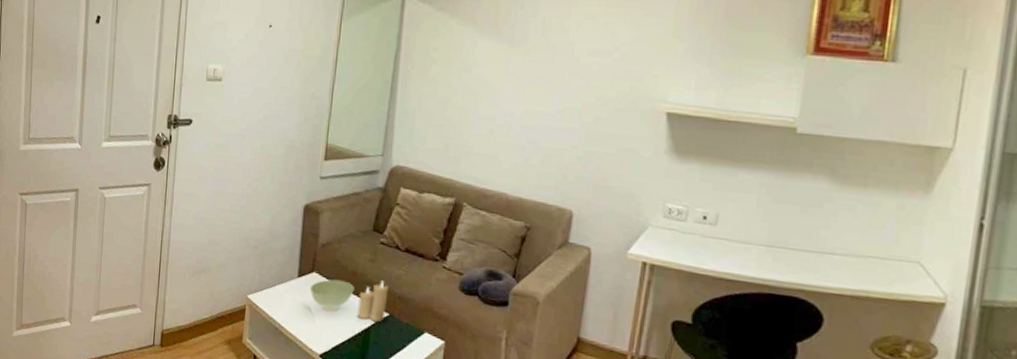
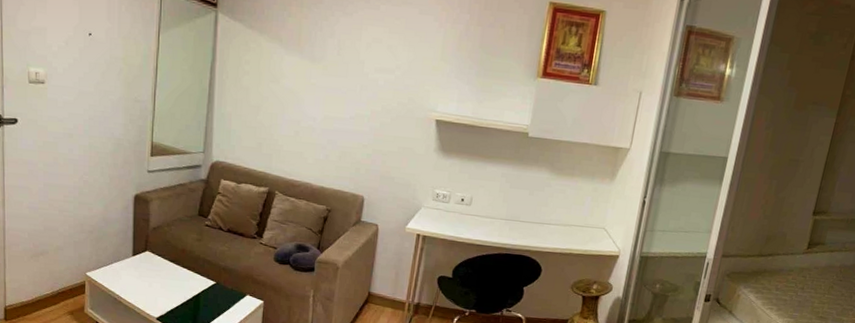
bowl: present [309,279,354,312] -> none [144,256,184,283]
candle: present [356,280,389,323] -> none [187,256,215,289]

